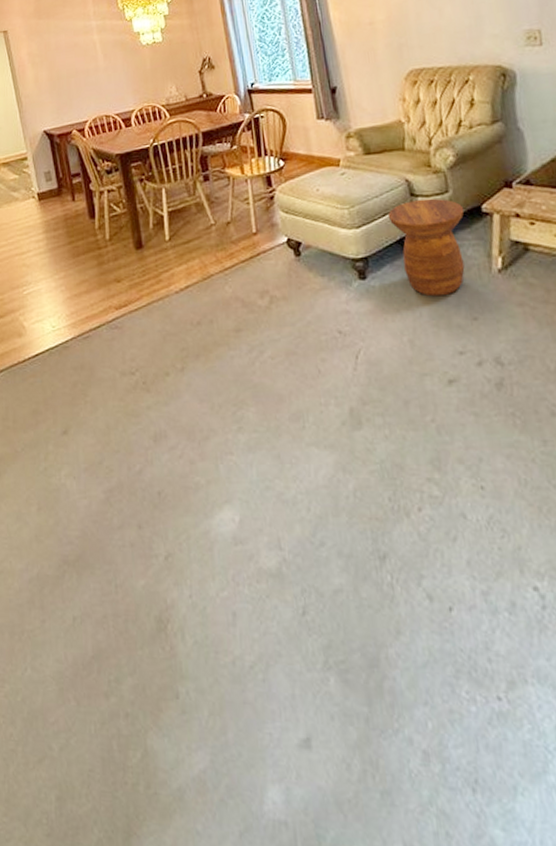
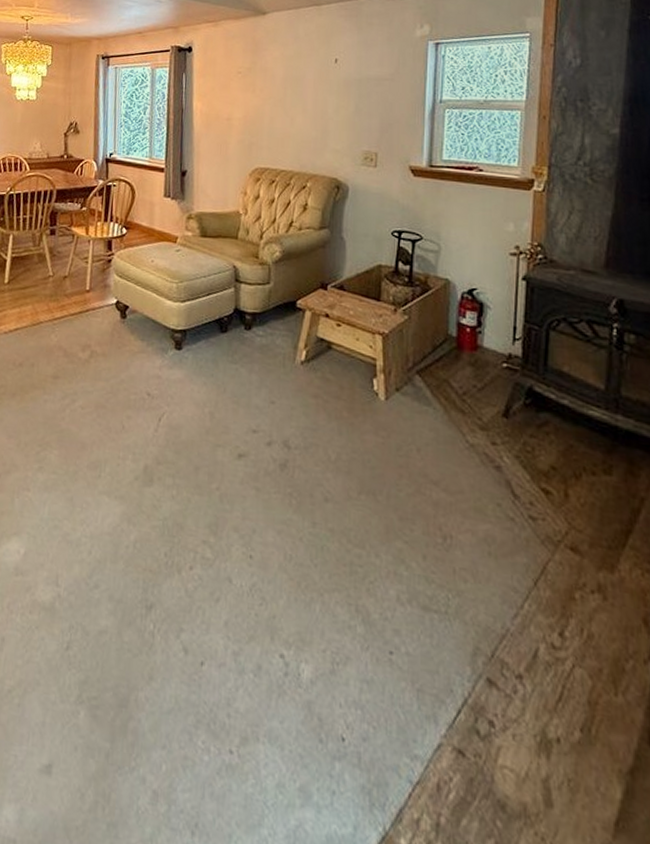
side table: present [387,198,465,297] -> none [211,285,281,377]

